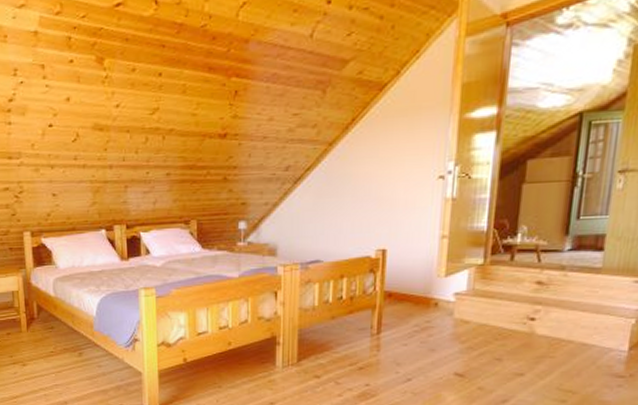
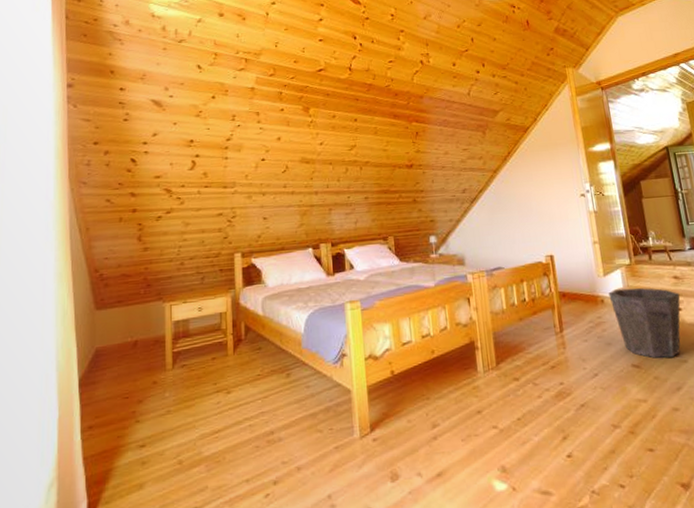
waste bin: none [445,292,539,370] -> present [608,287,681,358]

